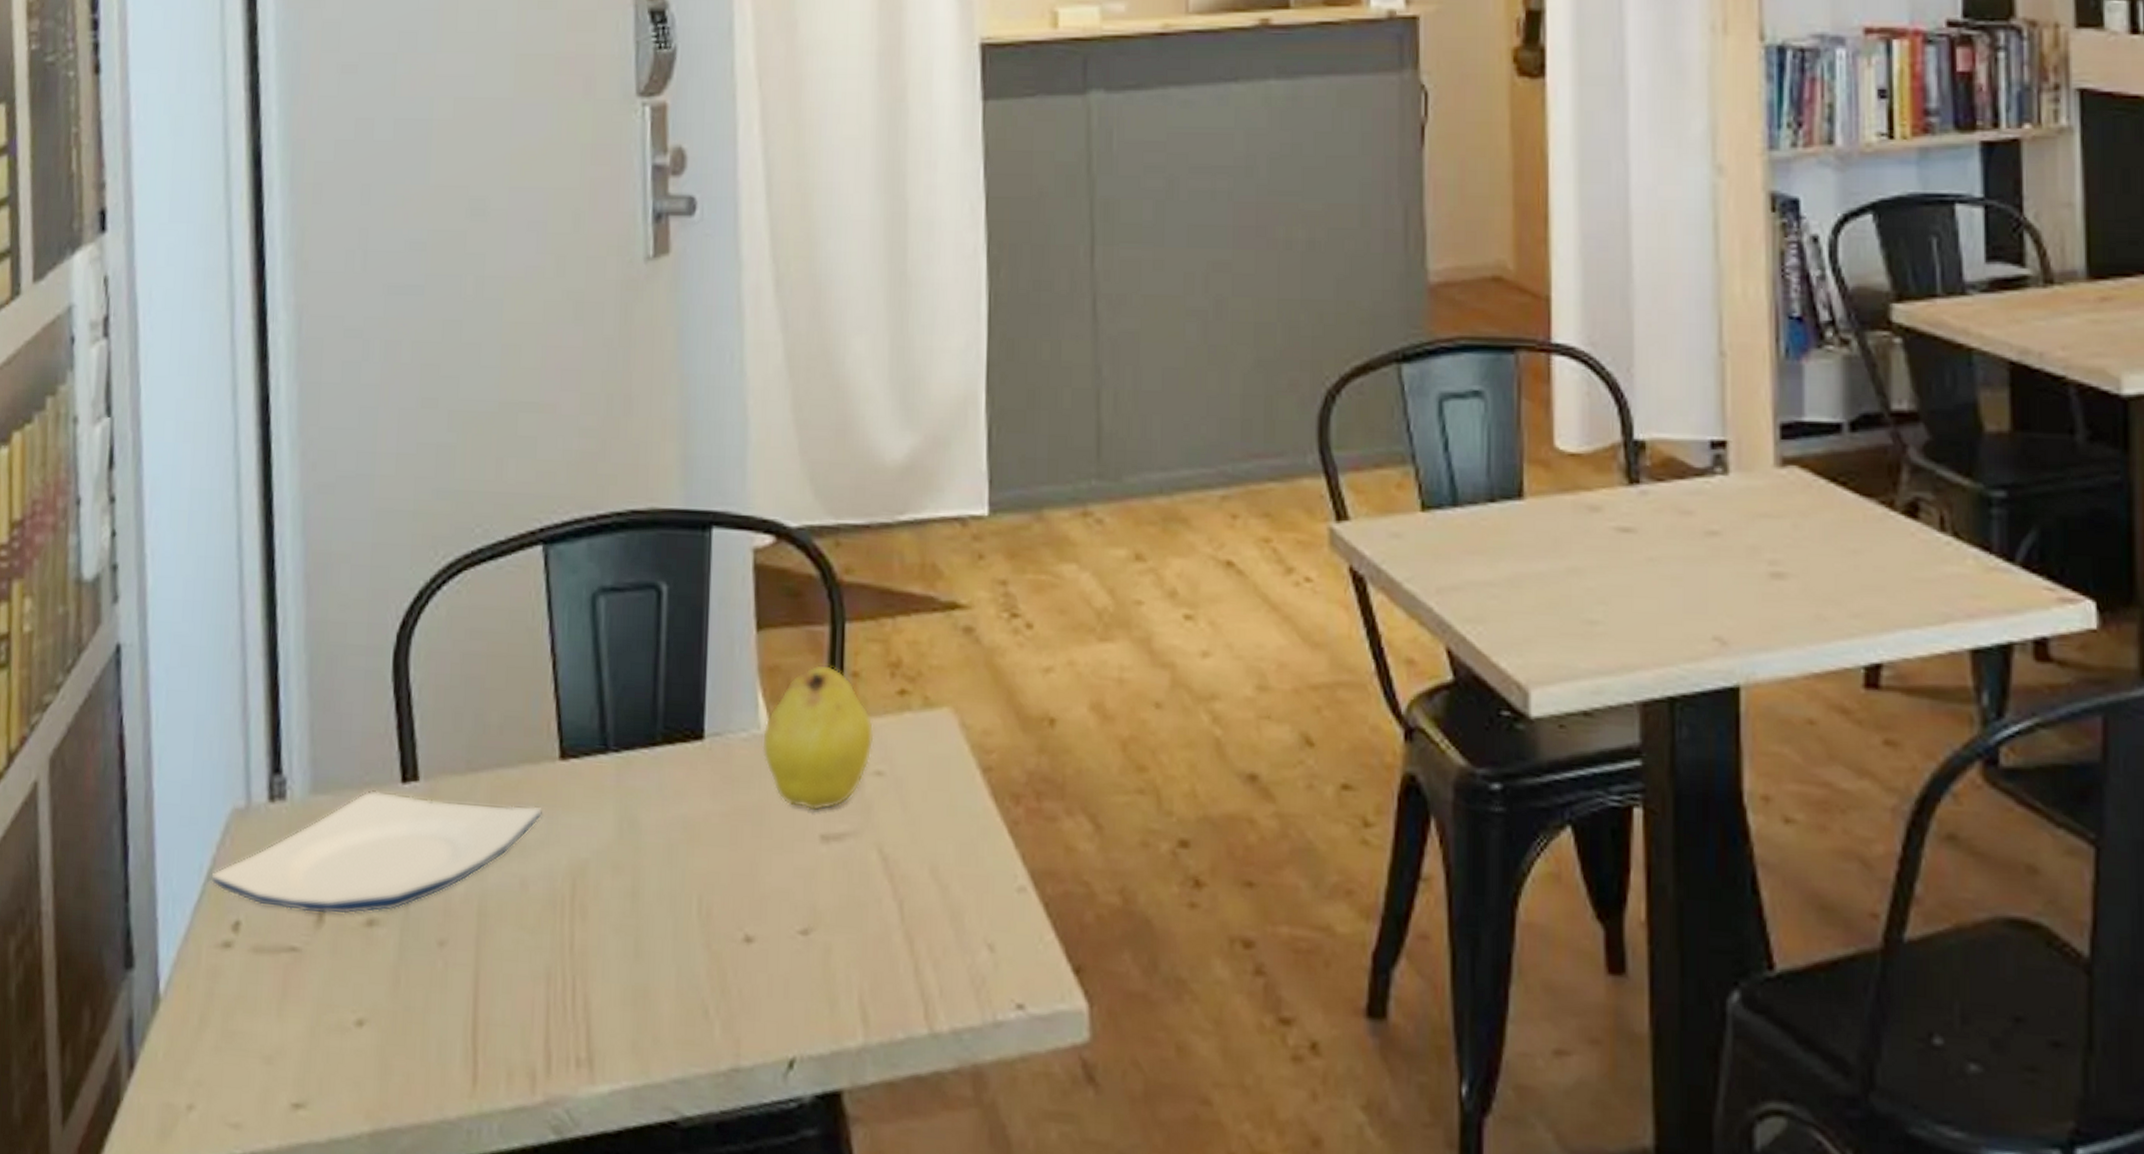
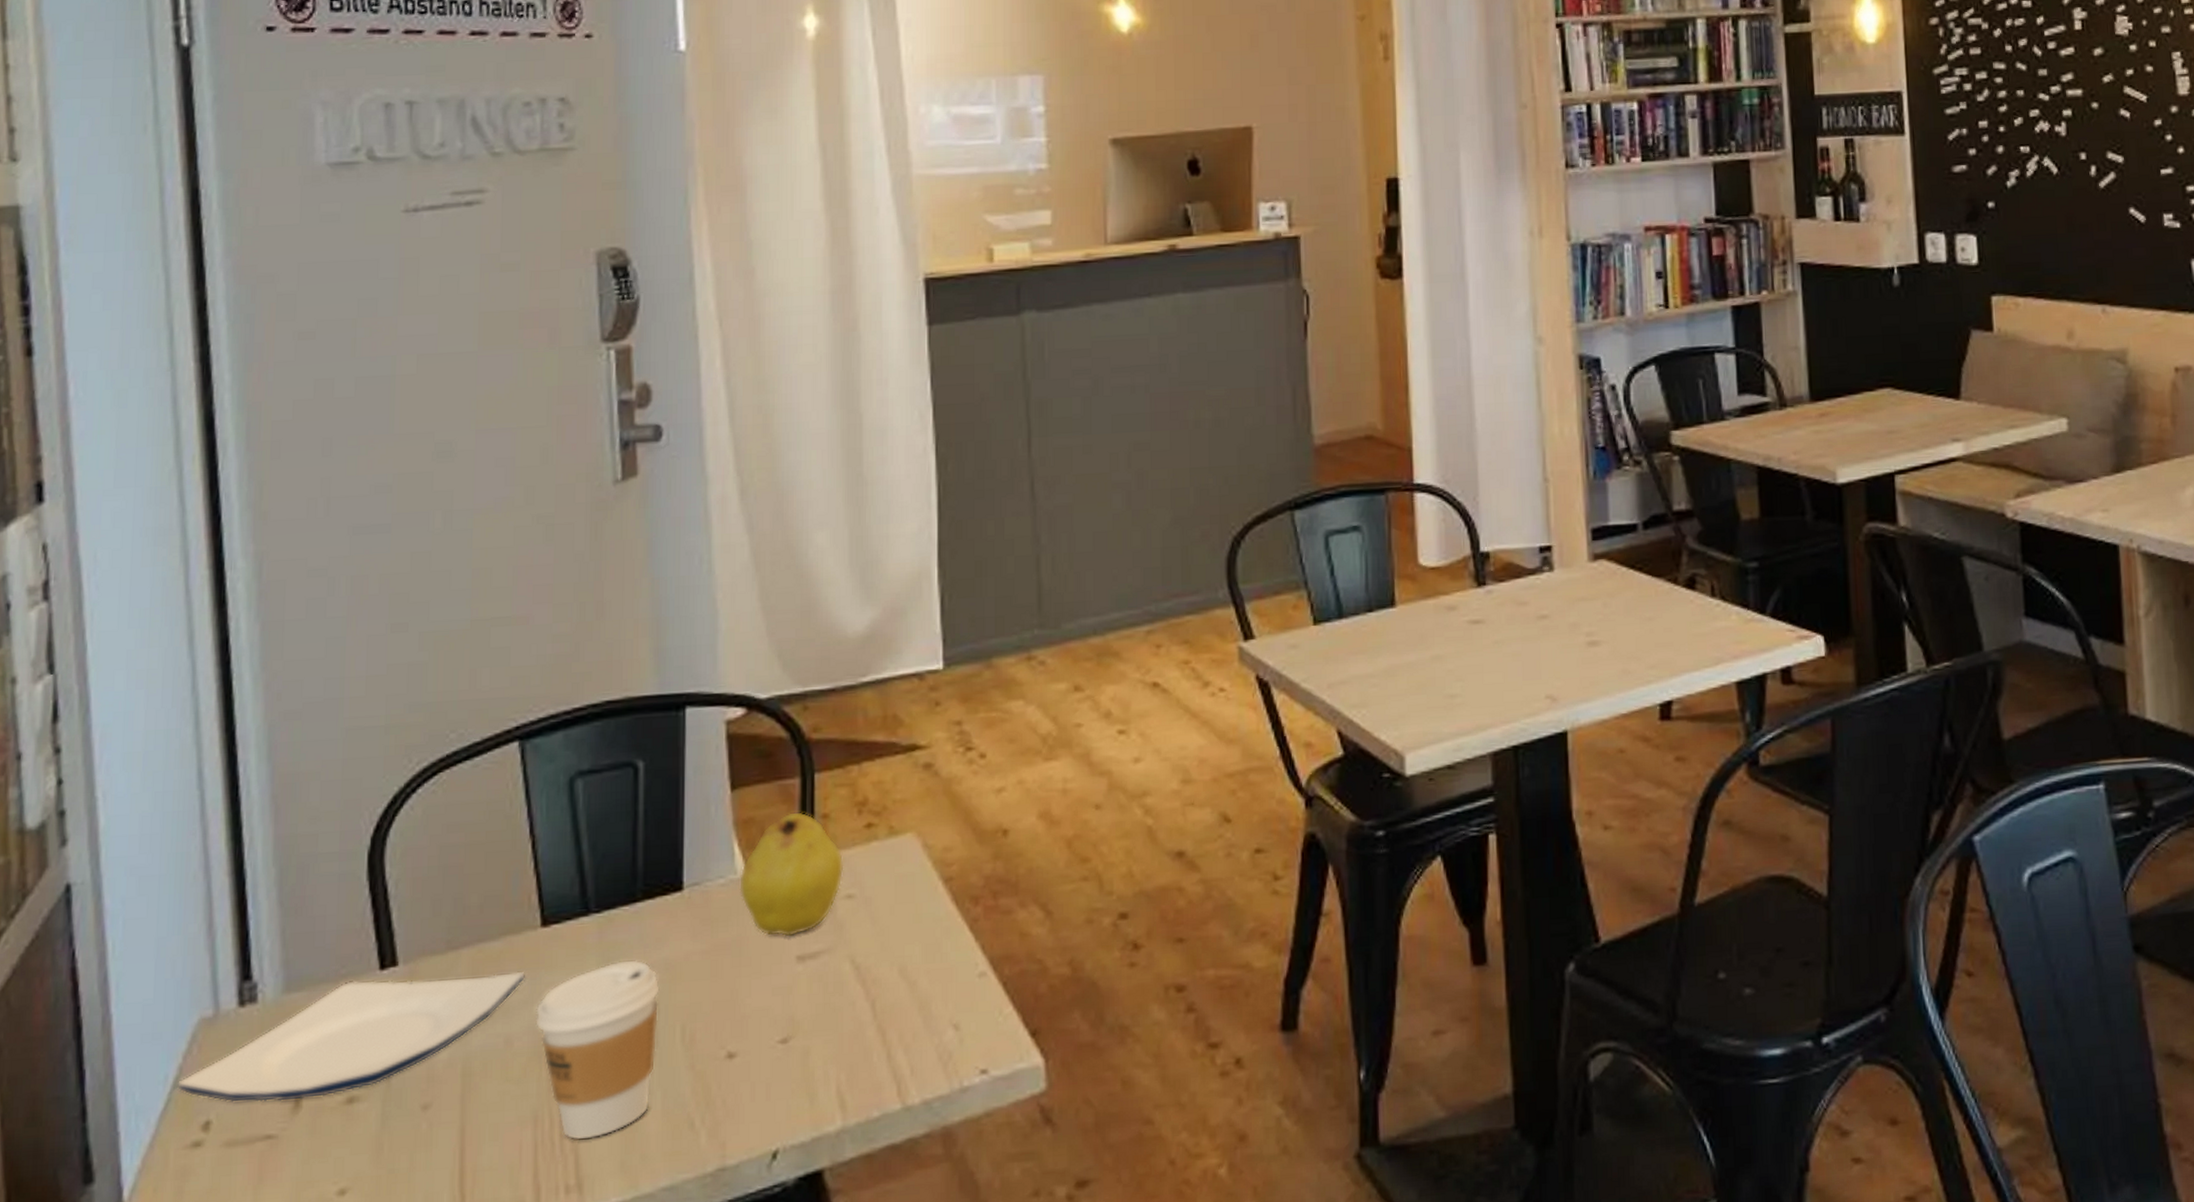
coffee cup: none [551,810,677,1010] -> present [536,959,660,1140]

